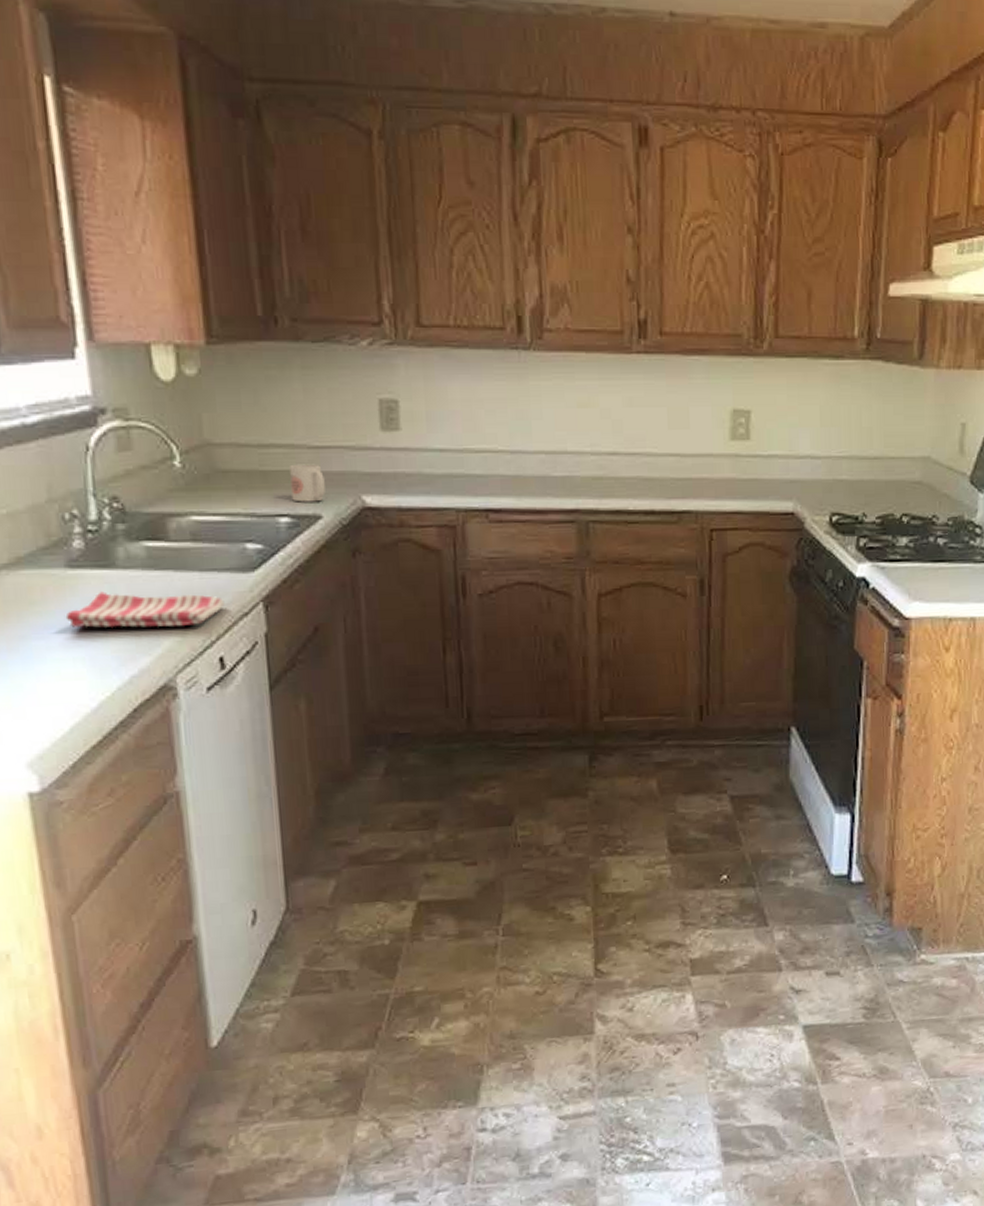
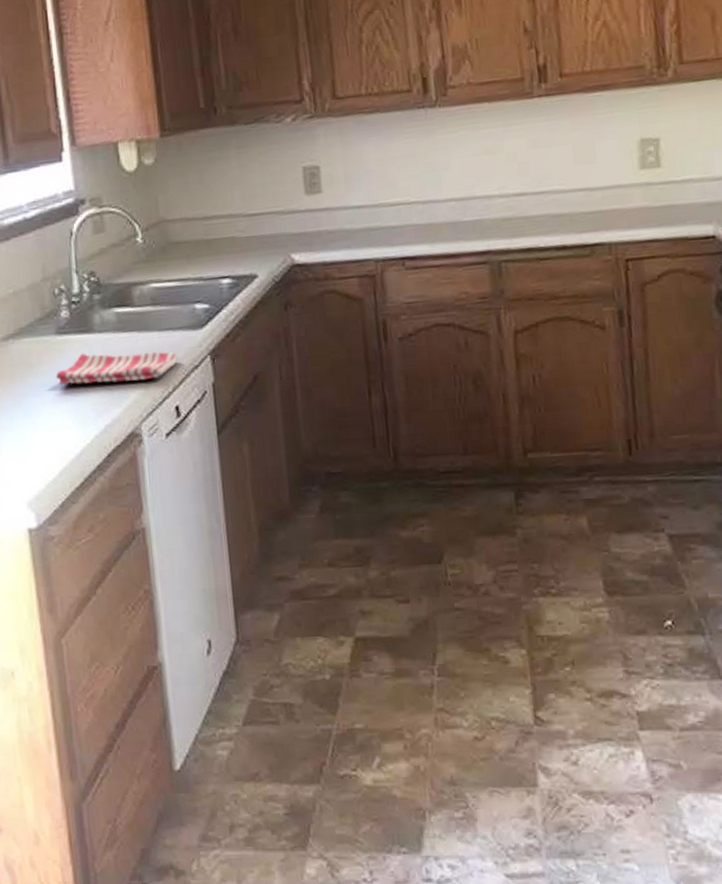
mug: present [290,464,326,502] -> none [229,229,260,265]

